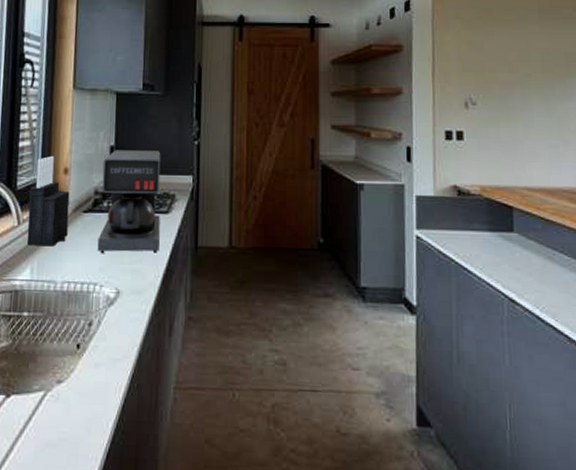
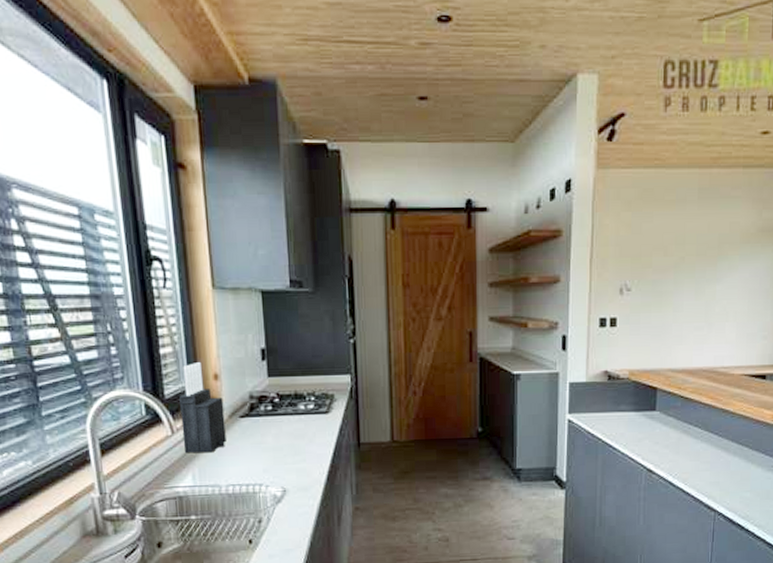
coffee maker: present [97,150,161,254] -> none [255,351,322,456]

